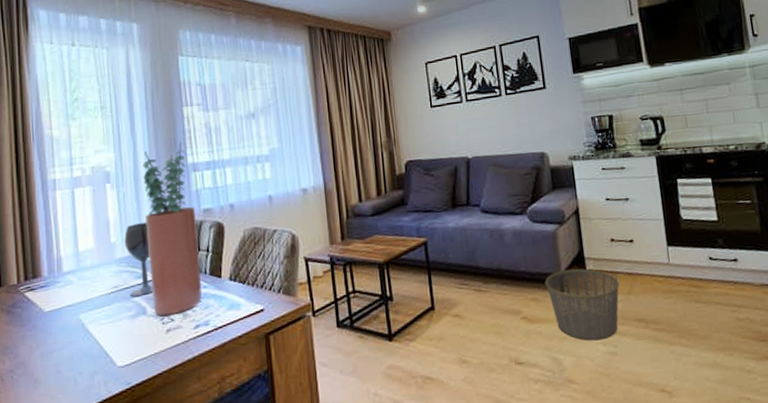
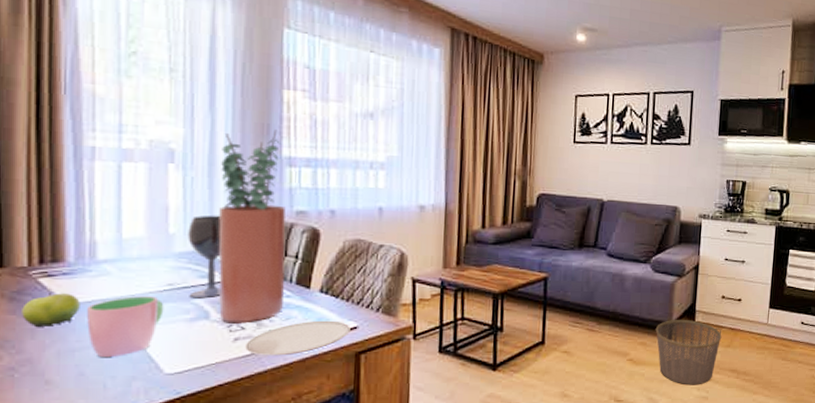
fruit: none [15,303,54,334] -> present [22,293,80,327]
cup: none [59,298,113,357] -> present [87,296,164,358]
plate: none [176,305,258,344] -> present [245,320,350,356]

